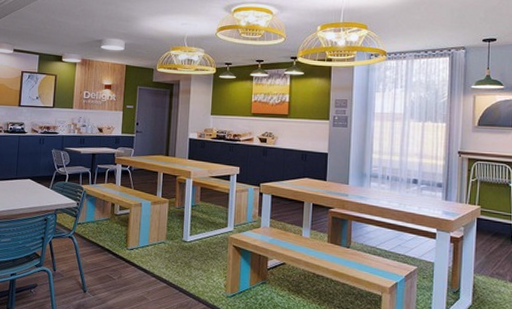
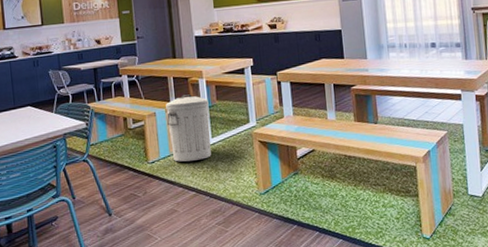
trash can: none [151,191,192,255] -> present [166,94,211,162]

